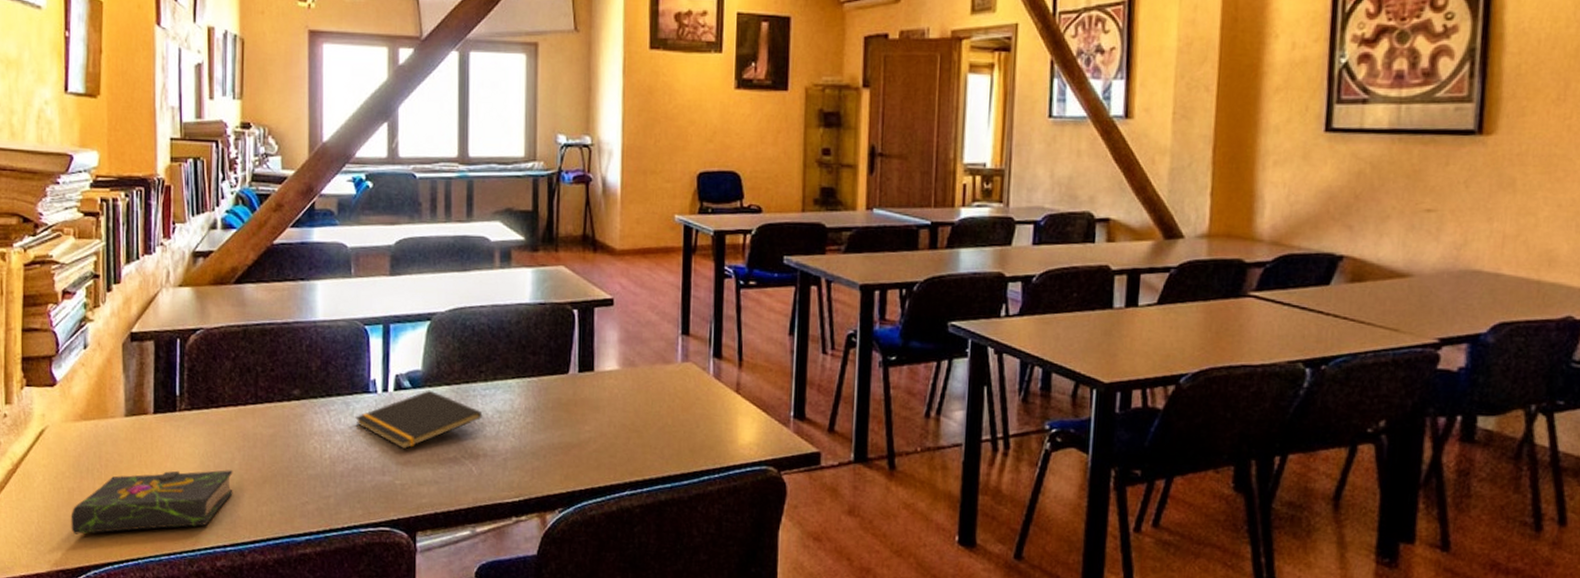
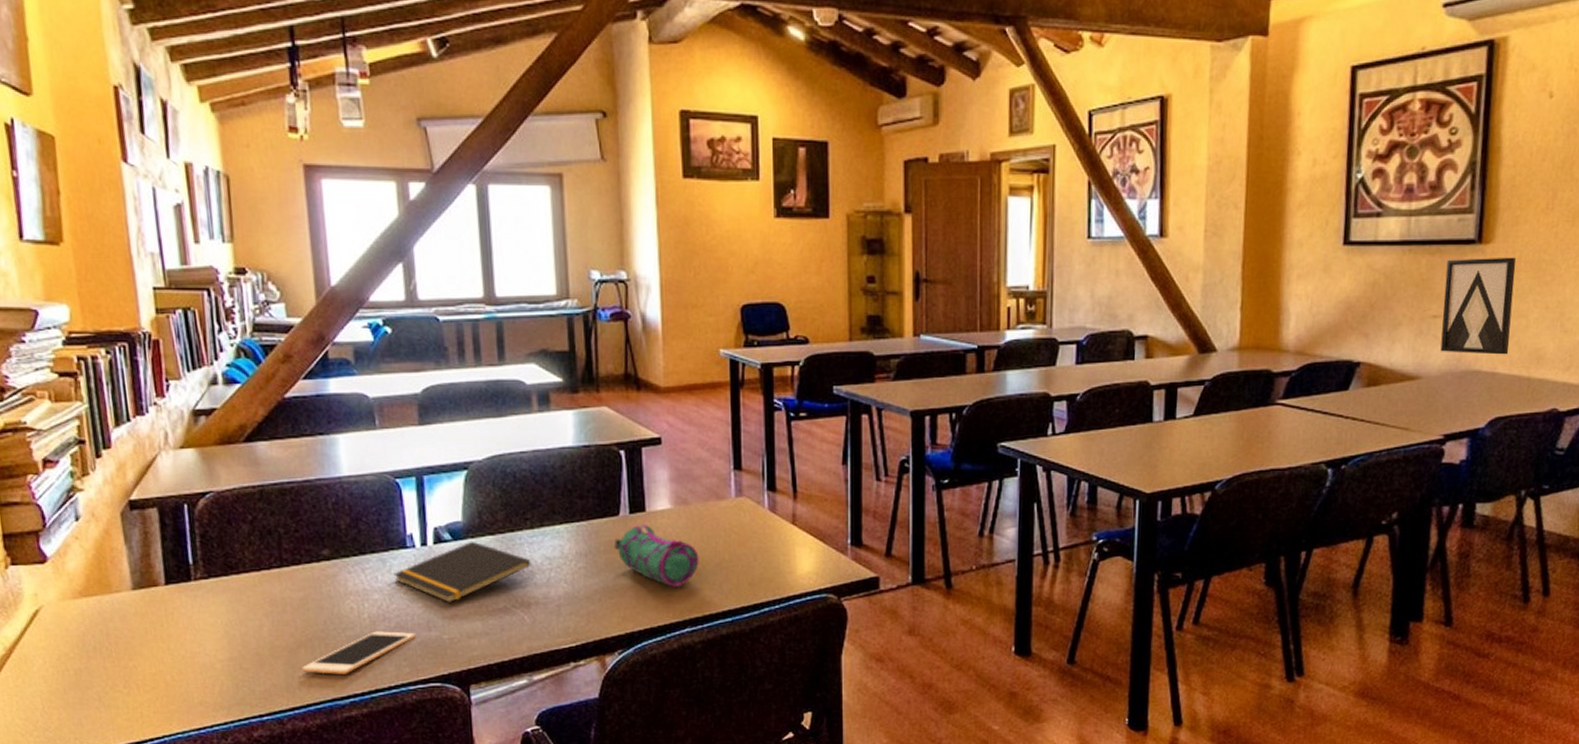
book: present [71,470,233,535] -> none [80,638,265,717]
cell phone: none [265,472,370,512] -> present [302,631,416,674]
pencil case: none [561,383,643,449] -> present [613,524,699,587]
wall art: none [1435,149,1523,255] -> present [1440,257,1516,355]

